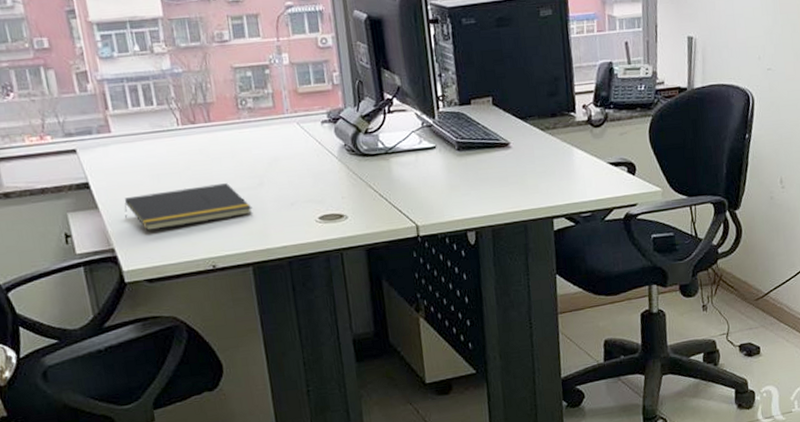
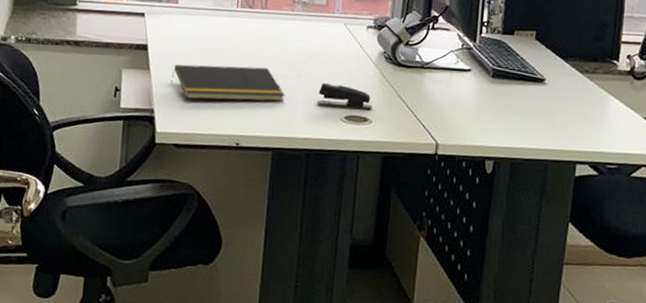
stapler: none [286,186,345,210] -> present [317,82,372,109]

